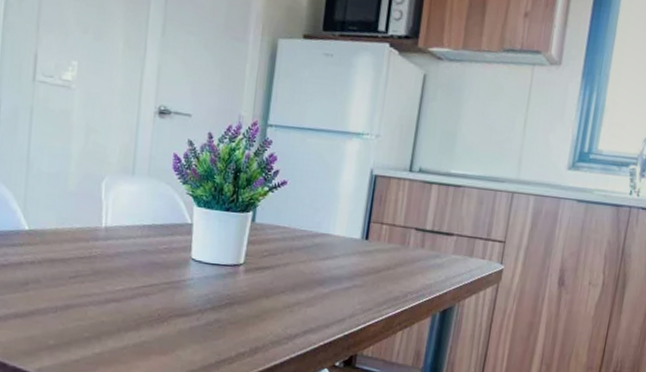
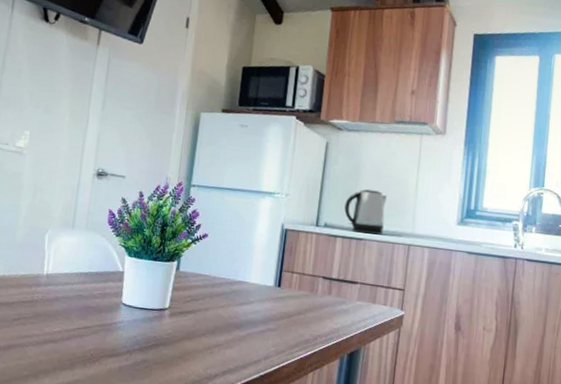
kettle: none [442,128,492,182] -> present [344,188,388,235]

